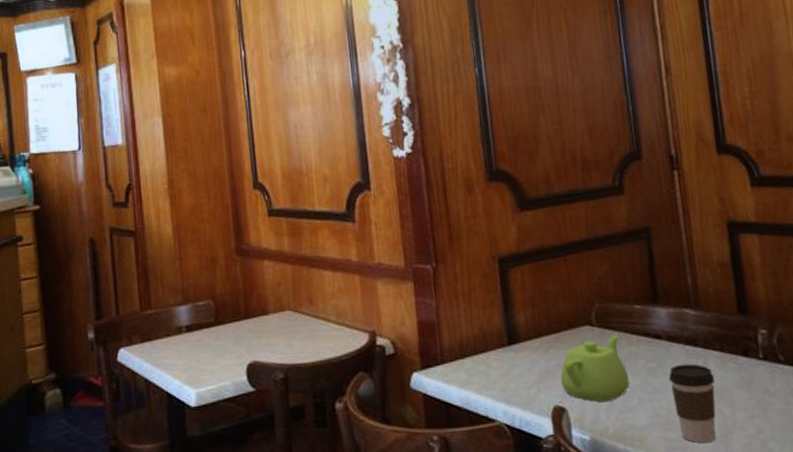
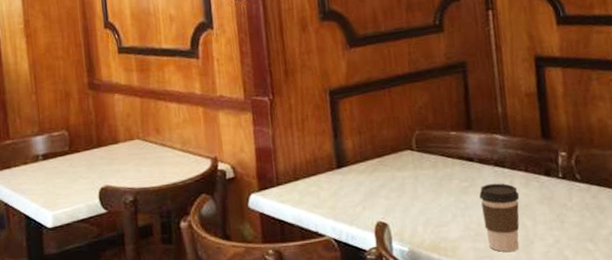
teapot: present [560,334,630,402] -> none [383,157,445,218]

